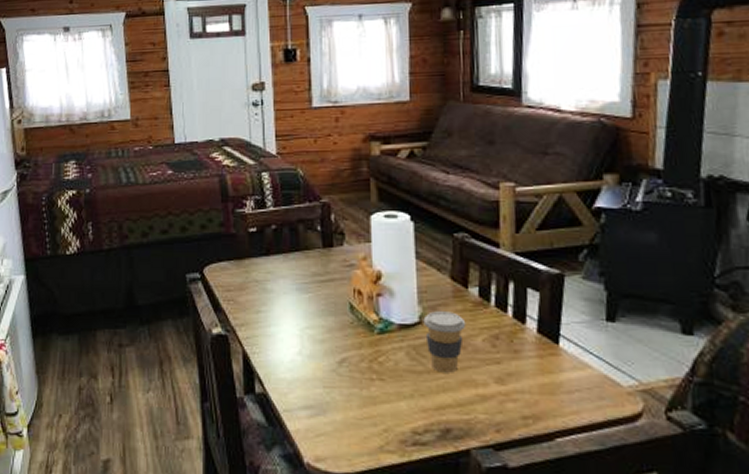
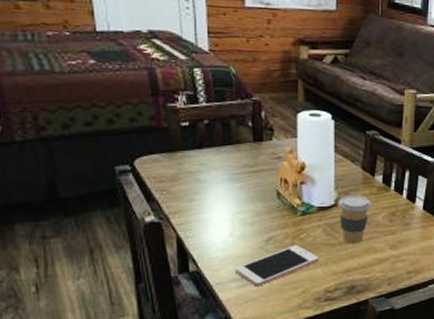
cell phone: none [304,370,403,419] -> present [234,245,319,287]

